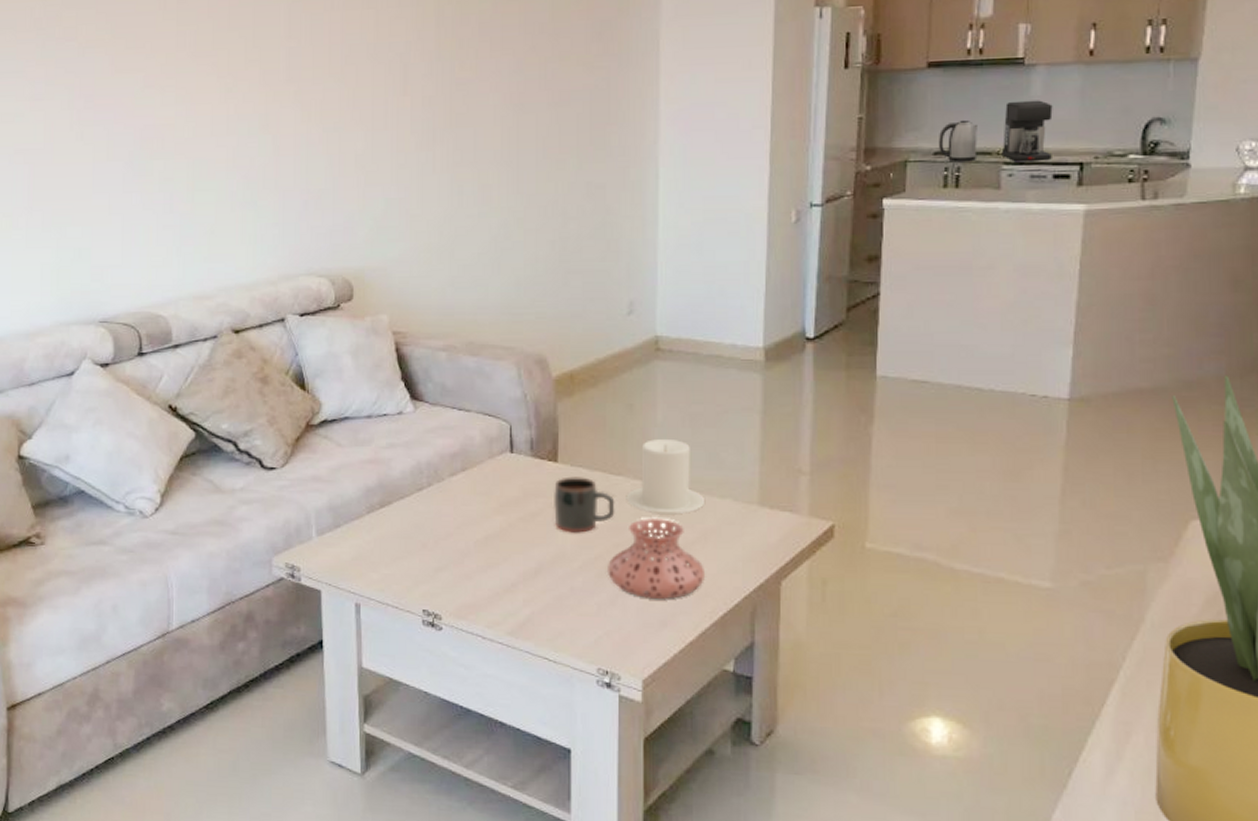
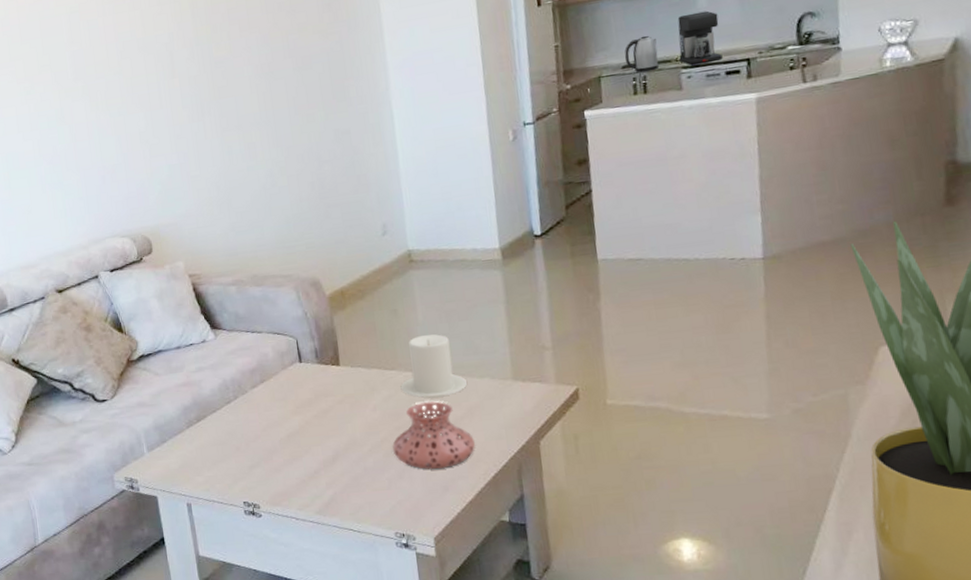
mug: present [554,476,615,533] -> none [339,375,394,423]

